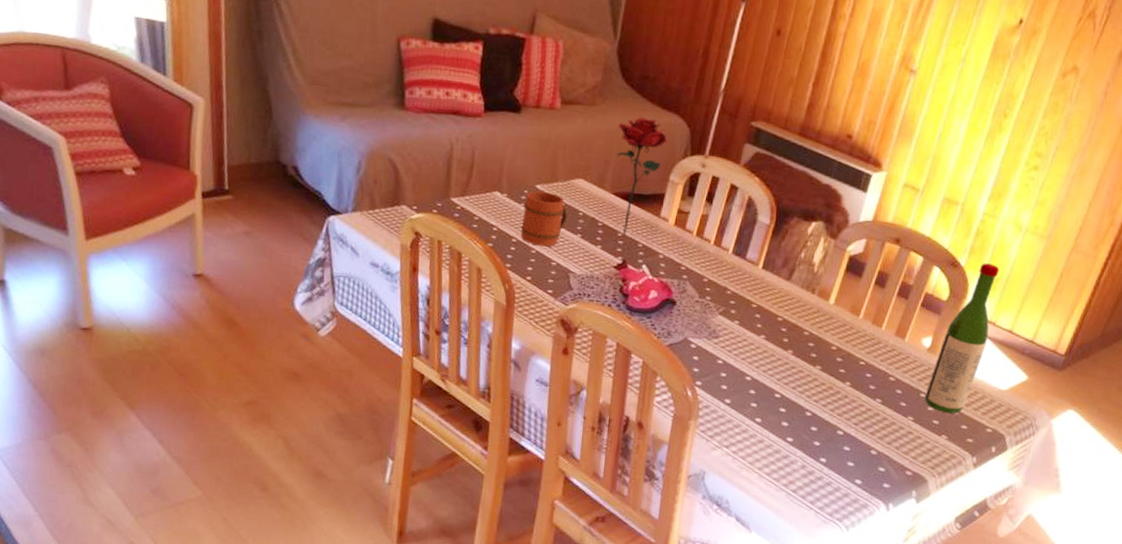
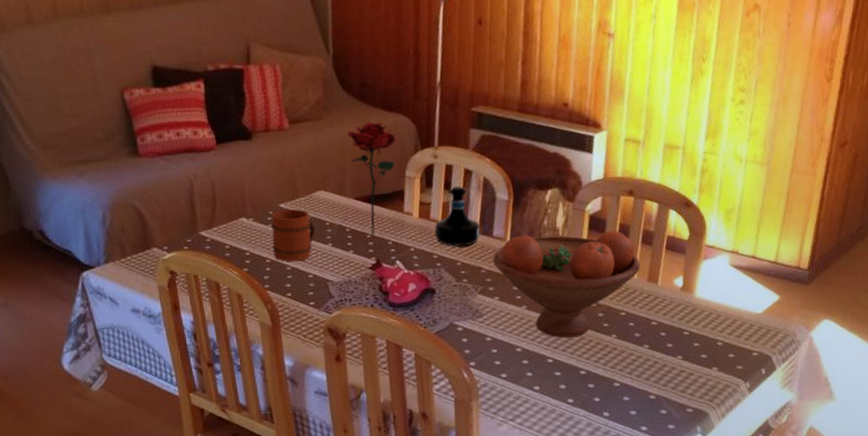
tequila bottle: none [687,199,735,263] -> present [434,185,480,246]
fruit bowl: none [740,263,891,377] -> present [492,230,640,339]
wine bottle: present [924,263,1000,414] -> none [688,197,735,346]

